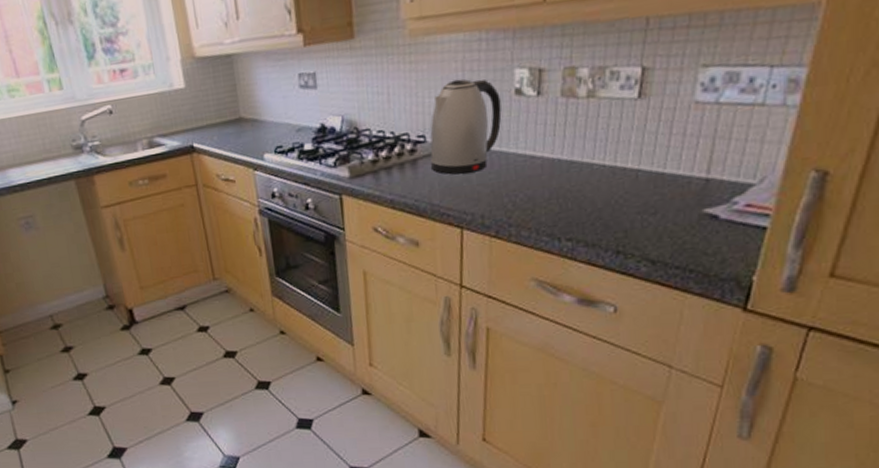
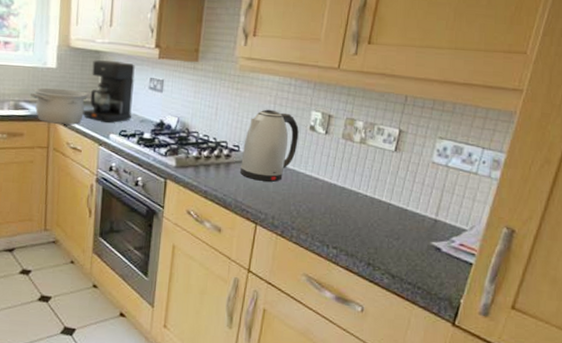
cooking pot: none [162,109,230,157] -> present [30,87,89,125]
coffee maker: none [226,60,286,141] -> present [82,59,135,123]

